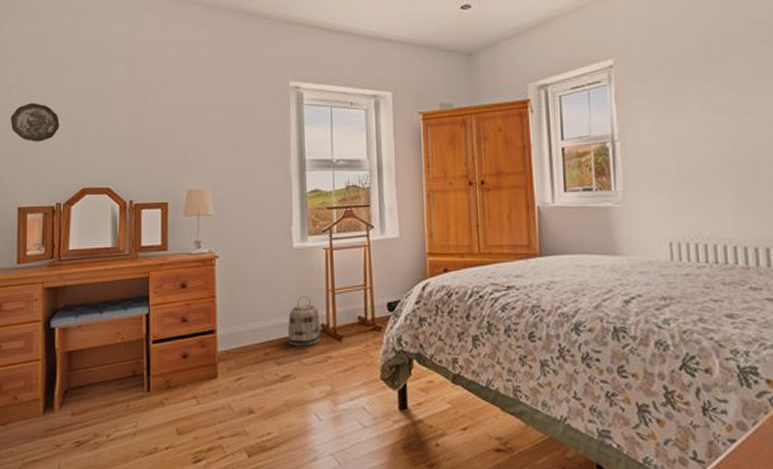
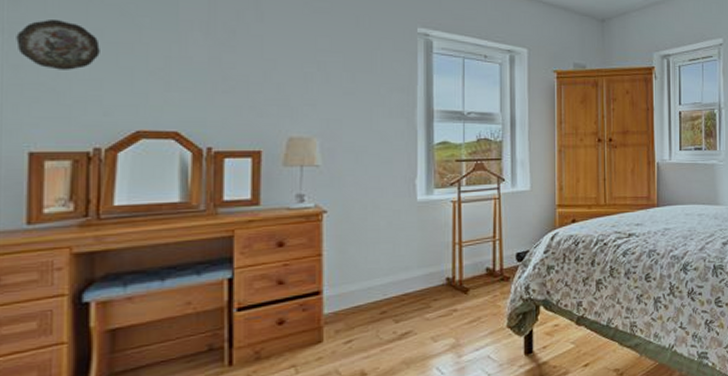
basket: present [287,296,321,346] -> none [408,250,446,302]

